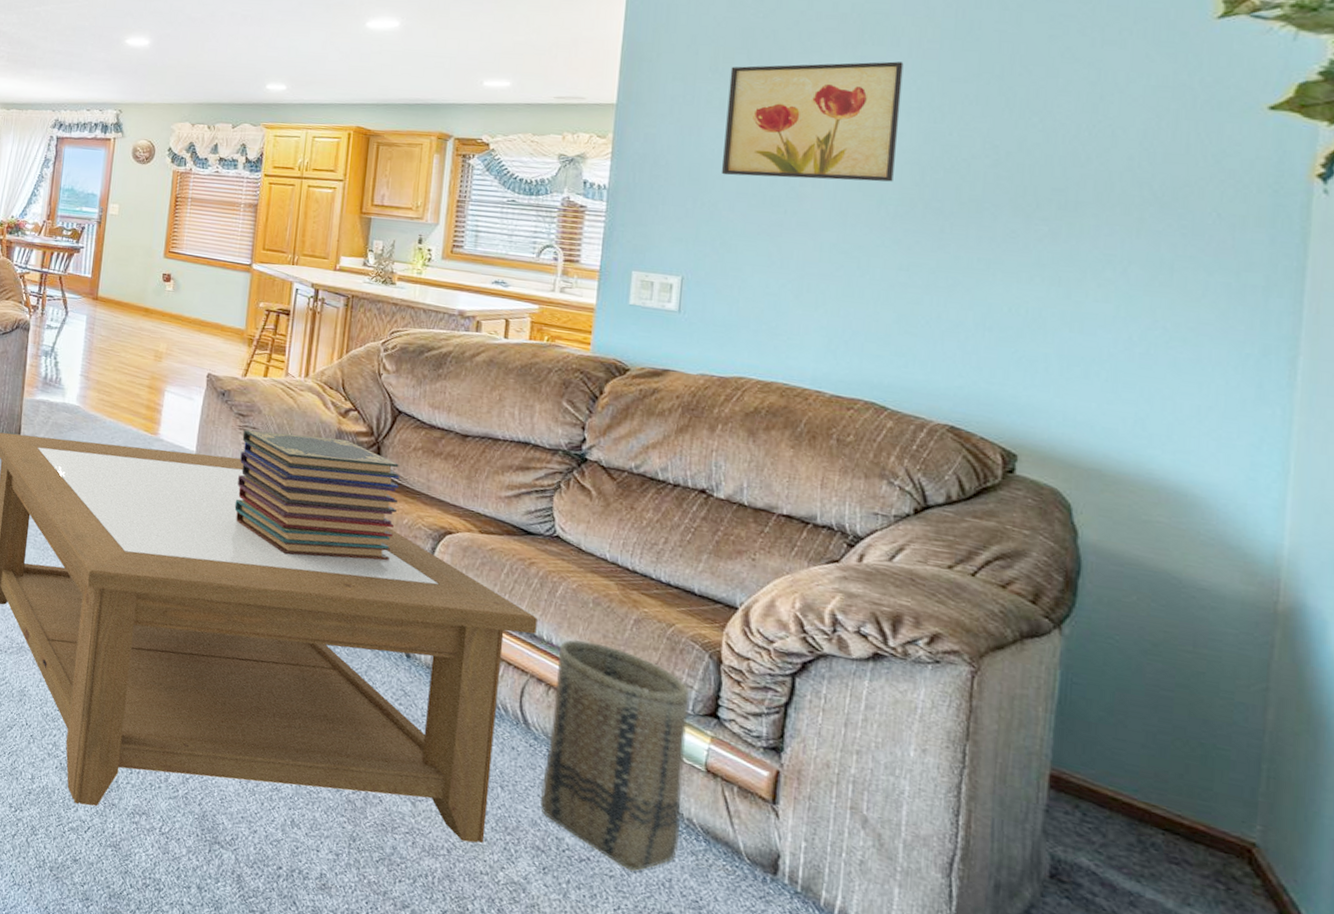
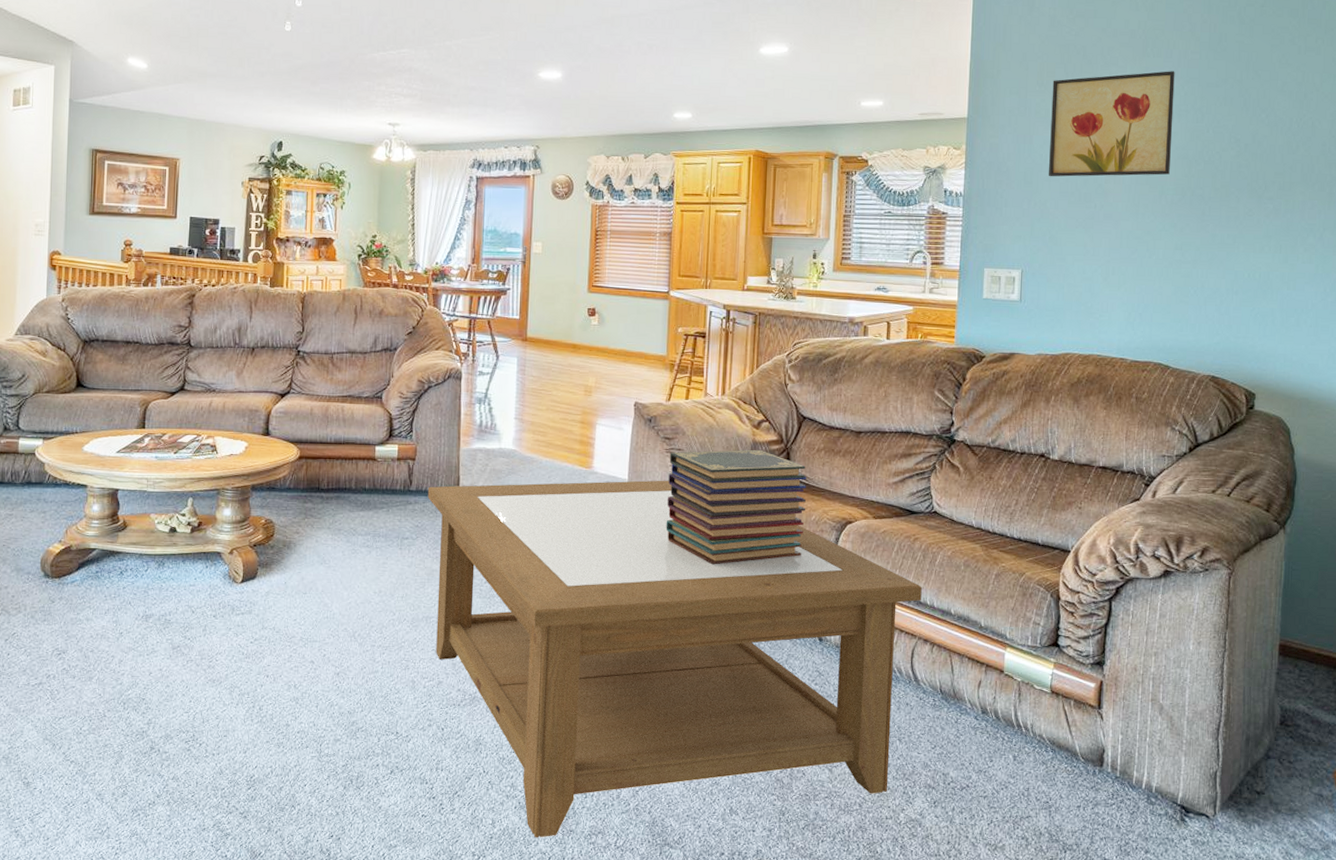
basket: present [540,639,689,871] -> none [929,599,1037,789]

